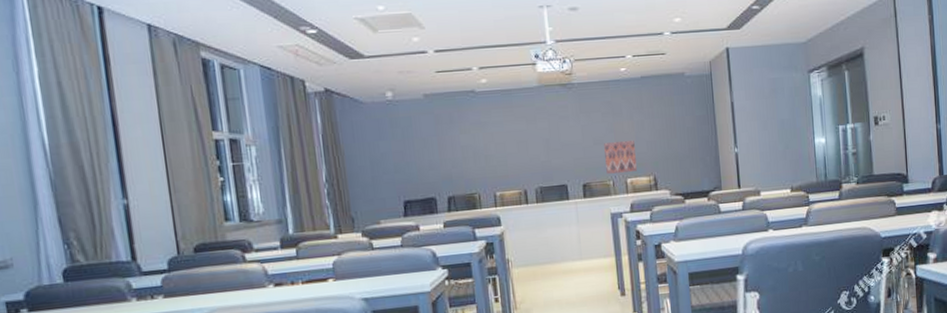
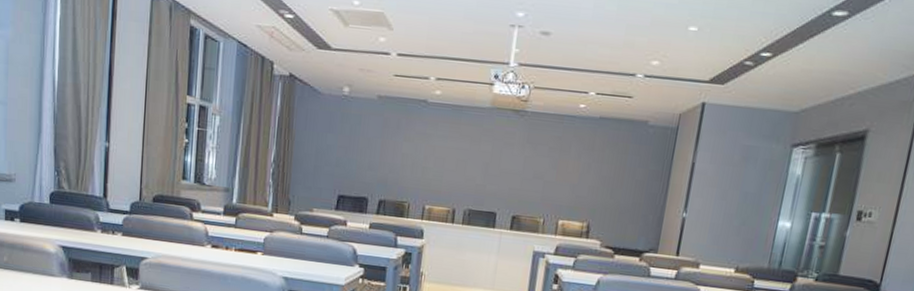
wall art: present [604,141,637,174] -> none [539,179,576,214]

